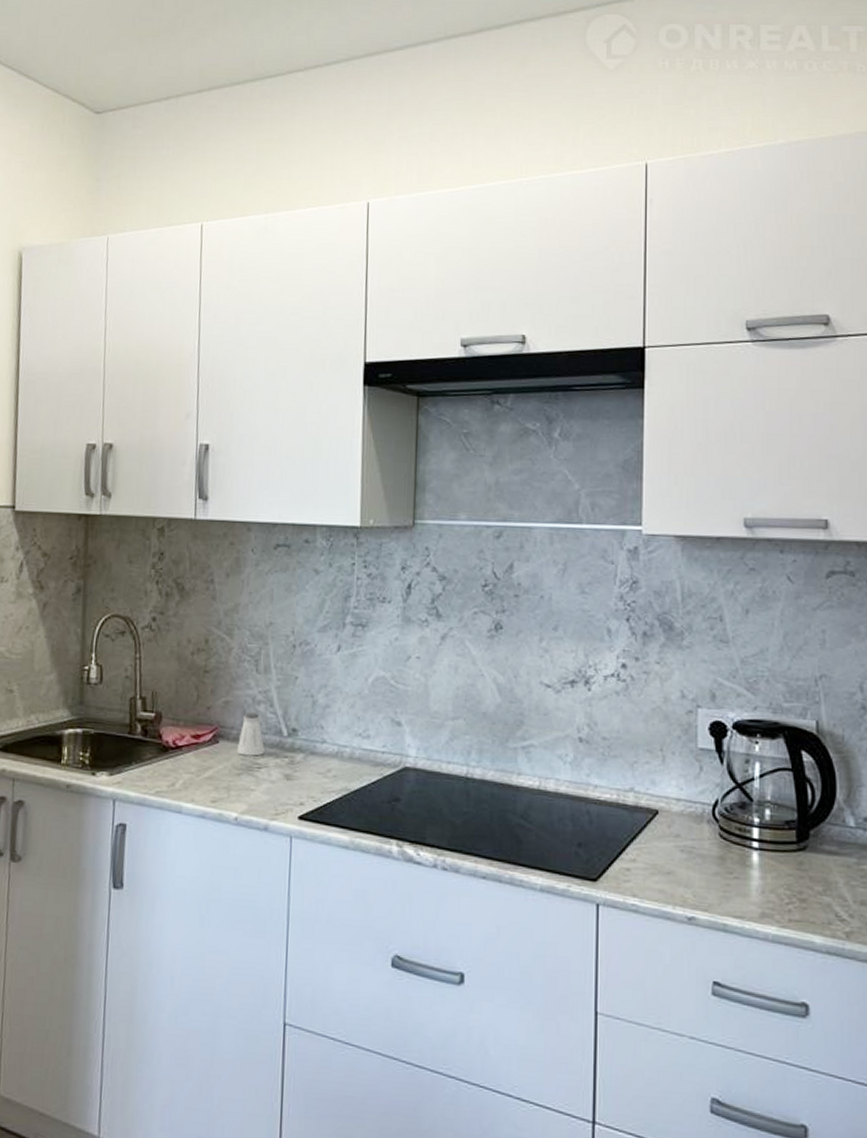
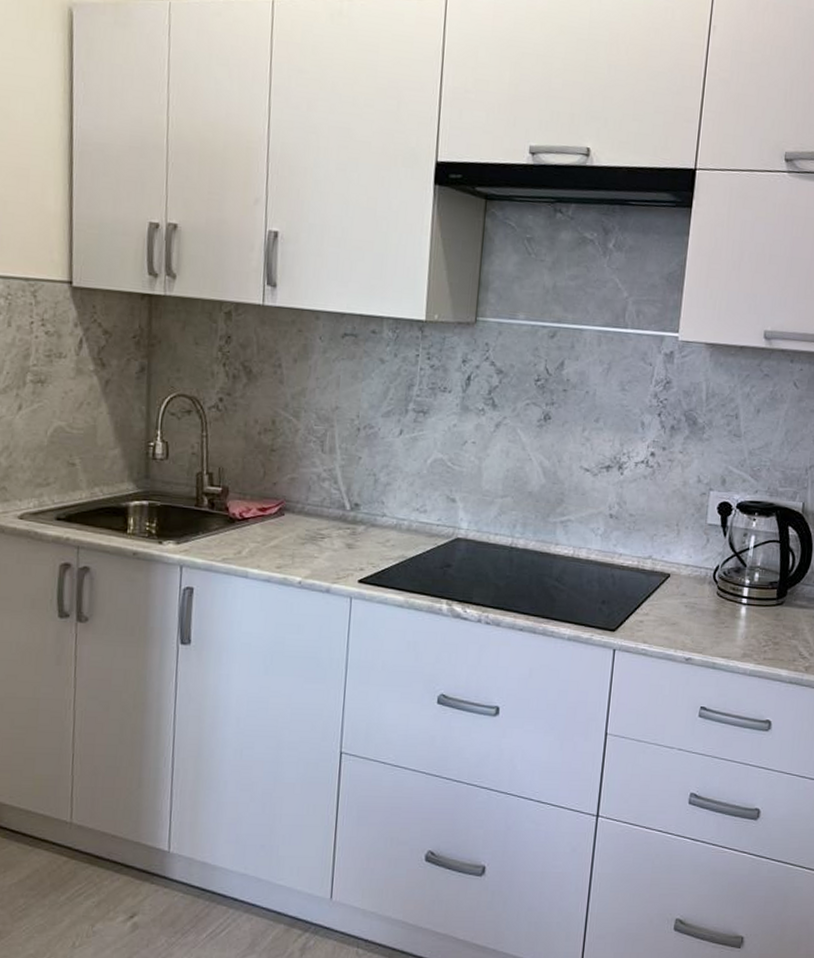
saltshaker: present [237,712,265,756] -> none [302,488,329,528]

